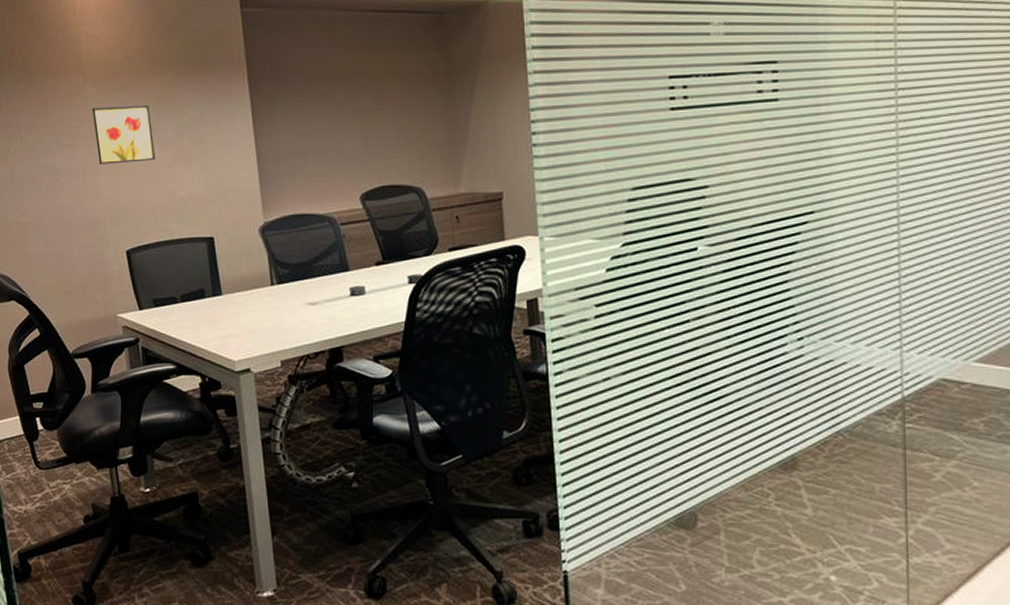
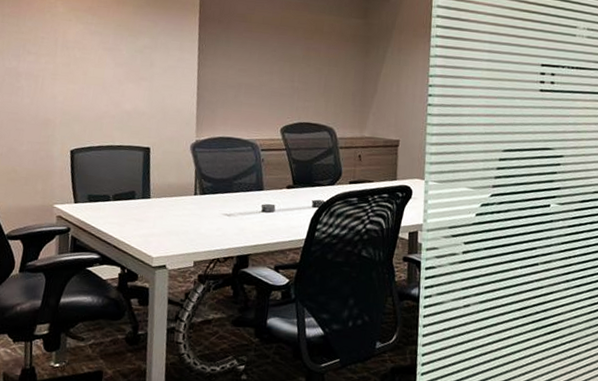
wall art: present [91,105,155,164] -> none [58,24,111,76]

